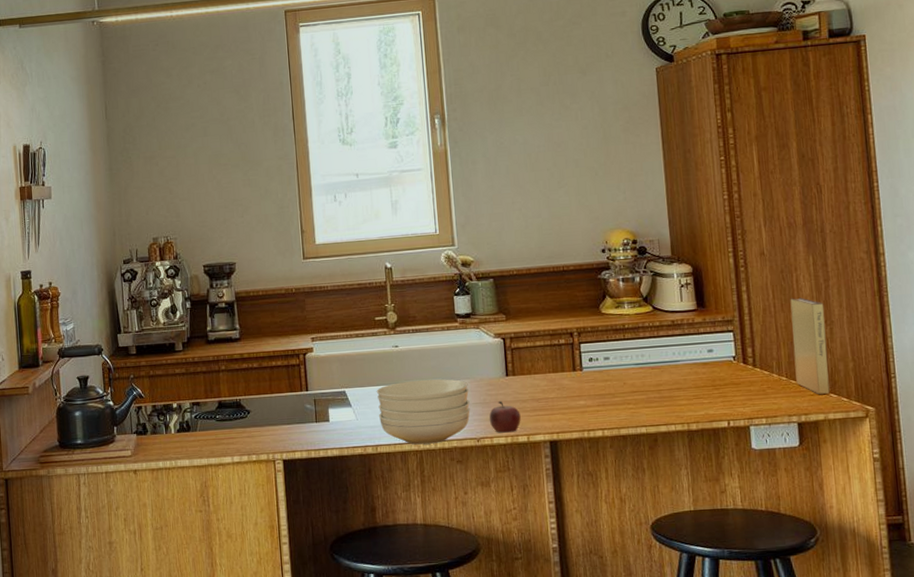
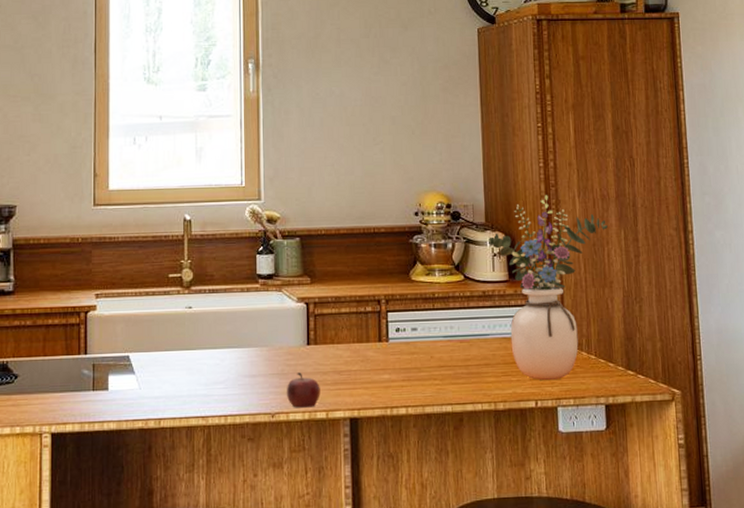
bowl: present [376,379,470,445] -> none [164,345,266,419]
bouquet: none [674,226,796,402] -> present [487,195,608,381]
book: present [790,297,830,395] -> none [601,272,638,376]

